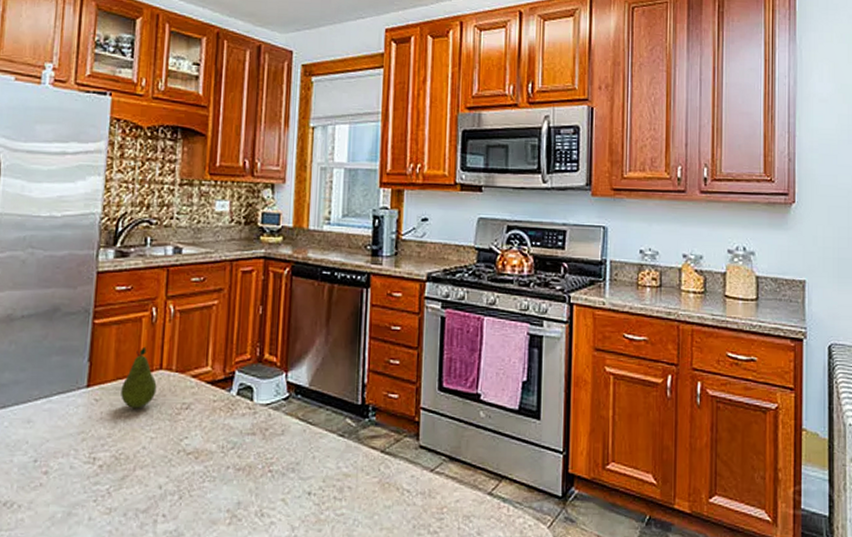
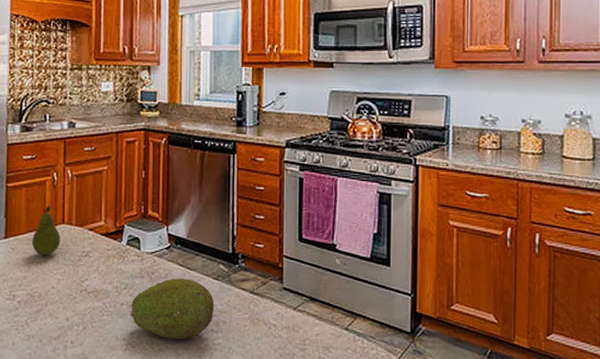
fruit: none [236,435,339,510] -> present [130,278,215,340]

